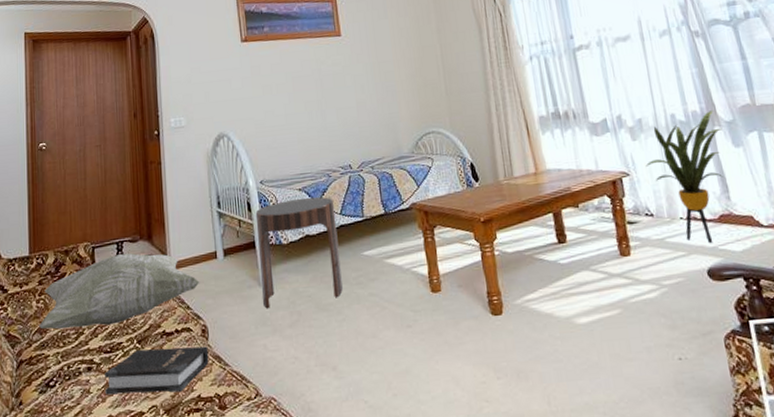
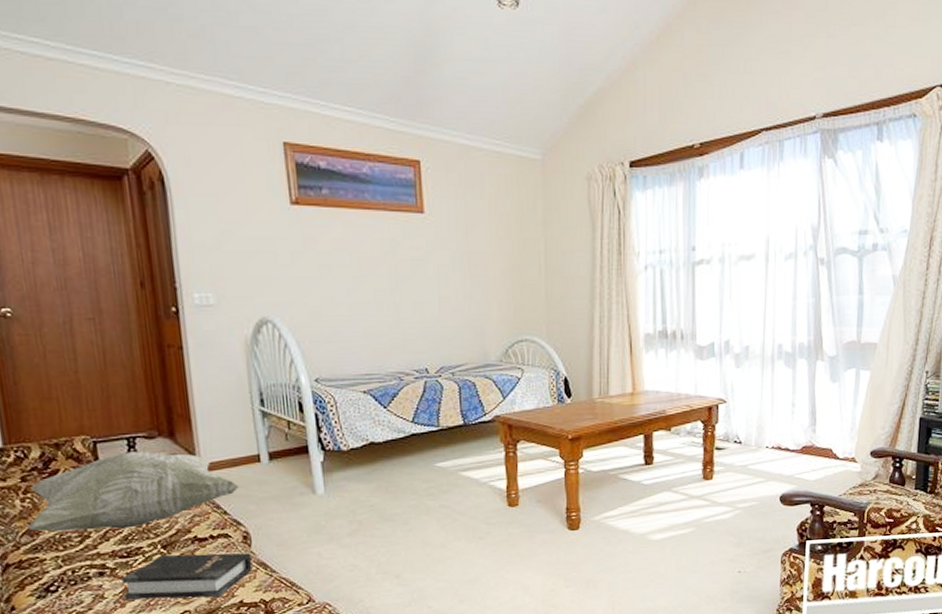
side table: present [255,197,343,309] -> none [308,401,411,517]
house plant: present [645,110,725,243] -> none [743,344,824,471]

